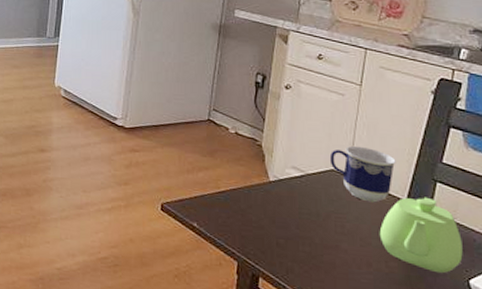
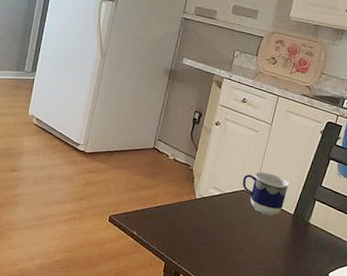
teapot: present [379,197,463,273] -> none [271,212,328,268]

